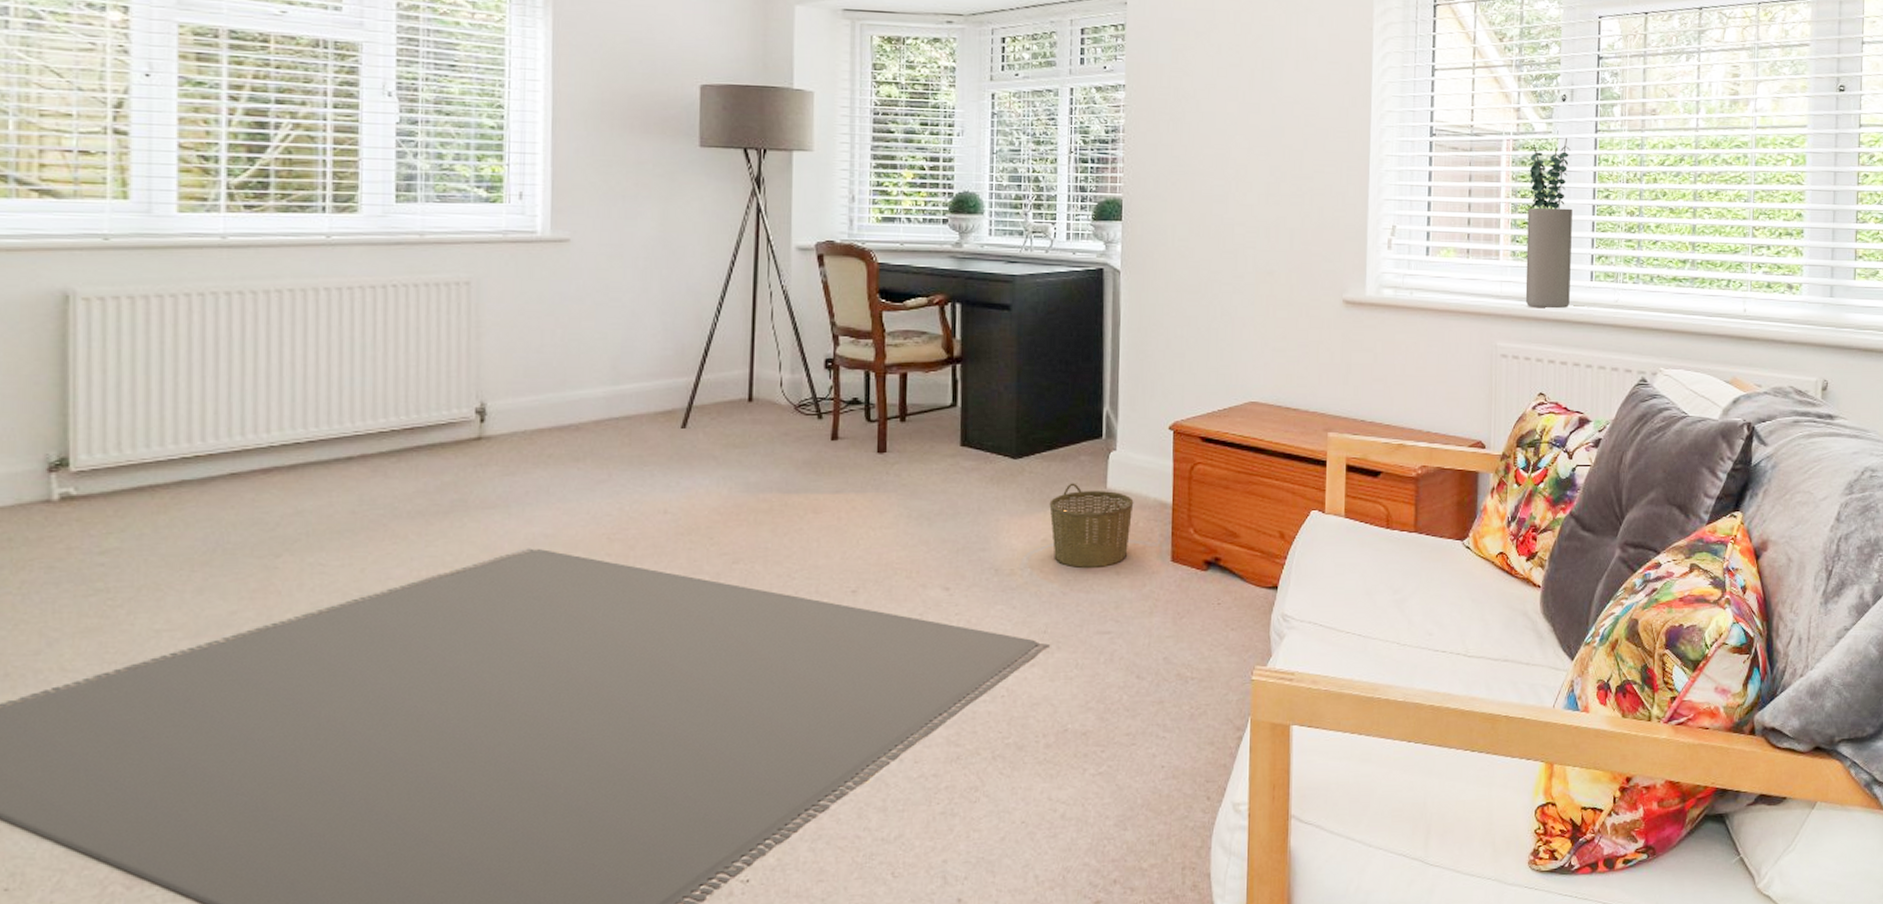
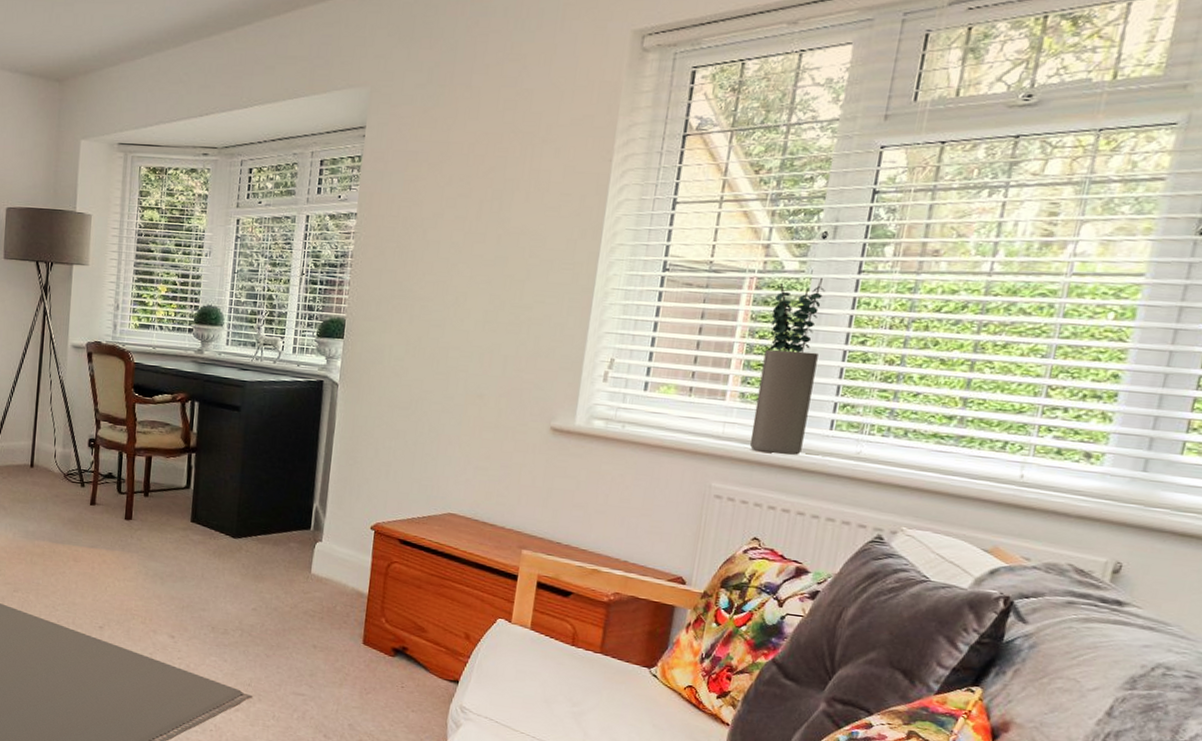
basket: present [1049,483,1134,569] -> none [260,564,334,640]

